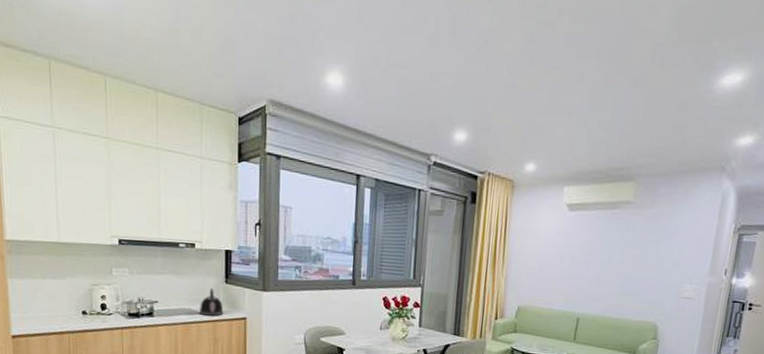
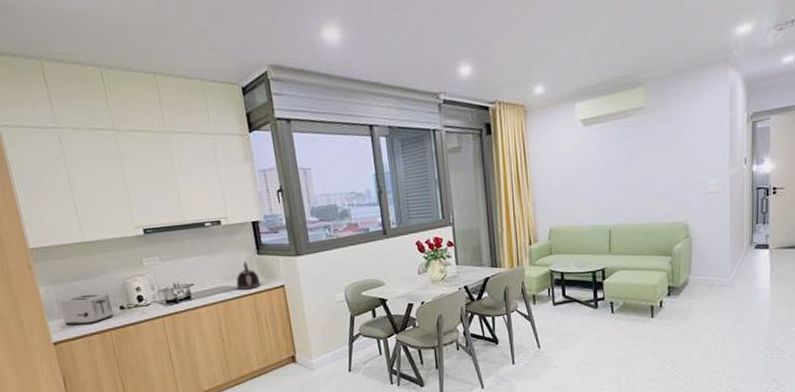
toaster: none [24,293,75,325] -> present [59,292,114,326]

